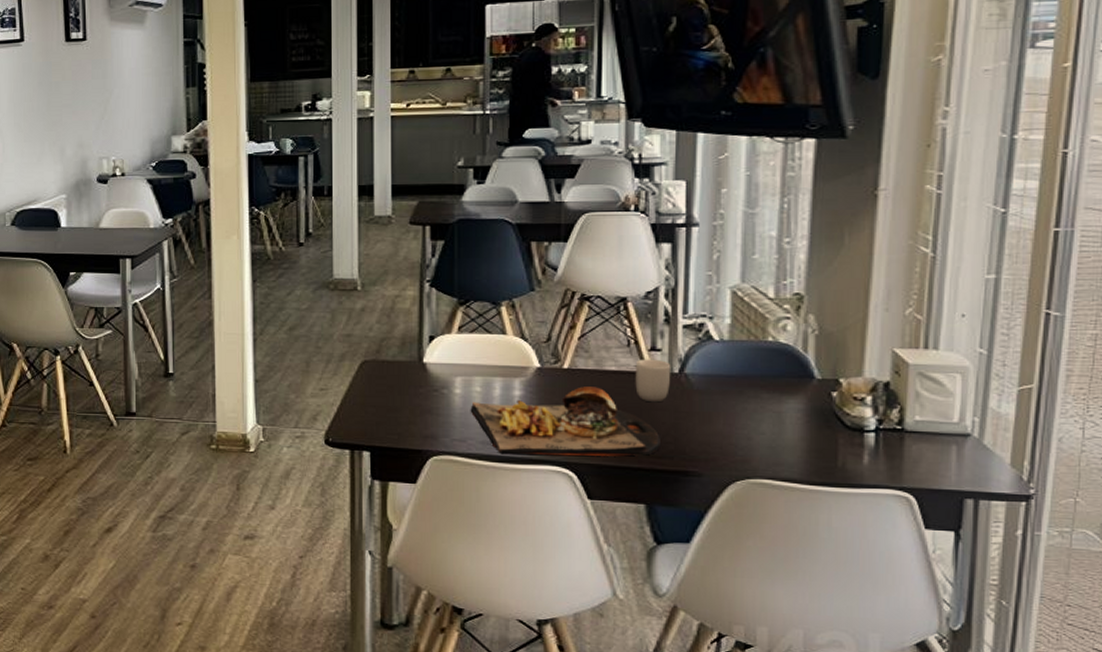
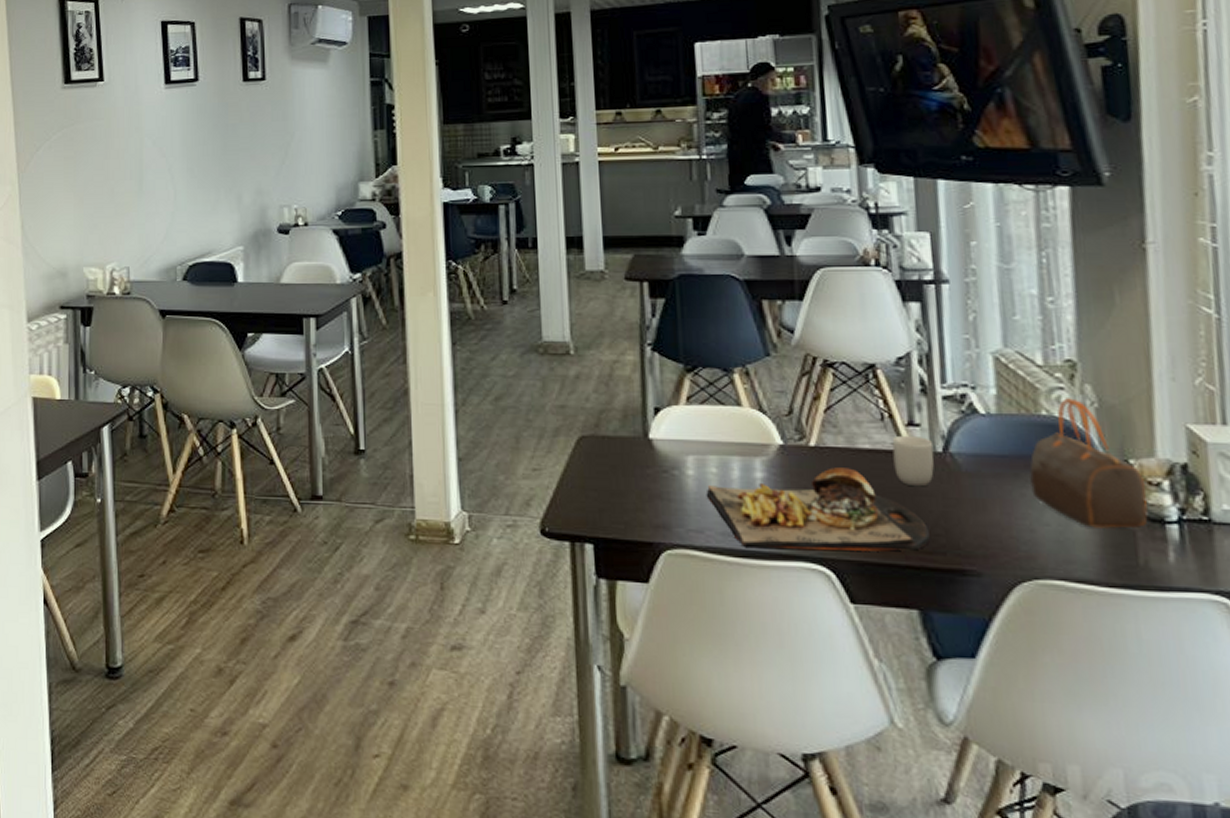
handbag: none [751,326,850,437] -> present [1028,398,1148,529]

